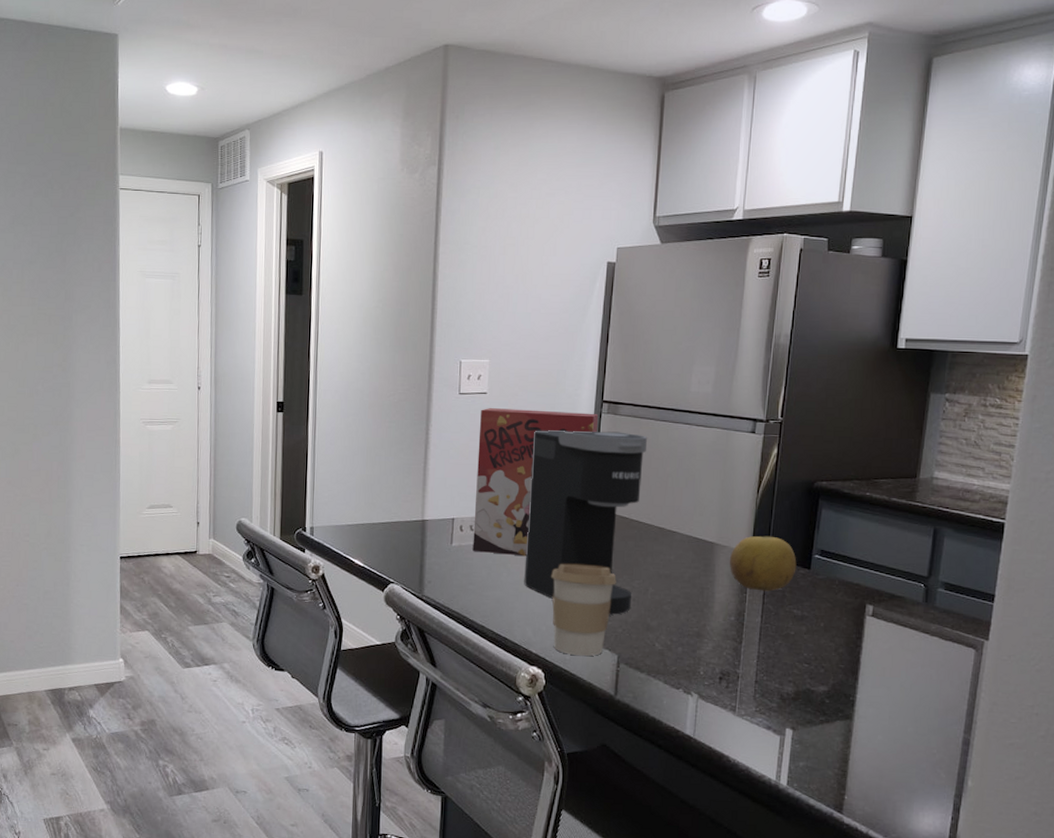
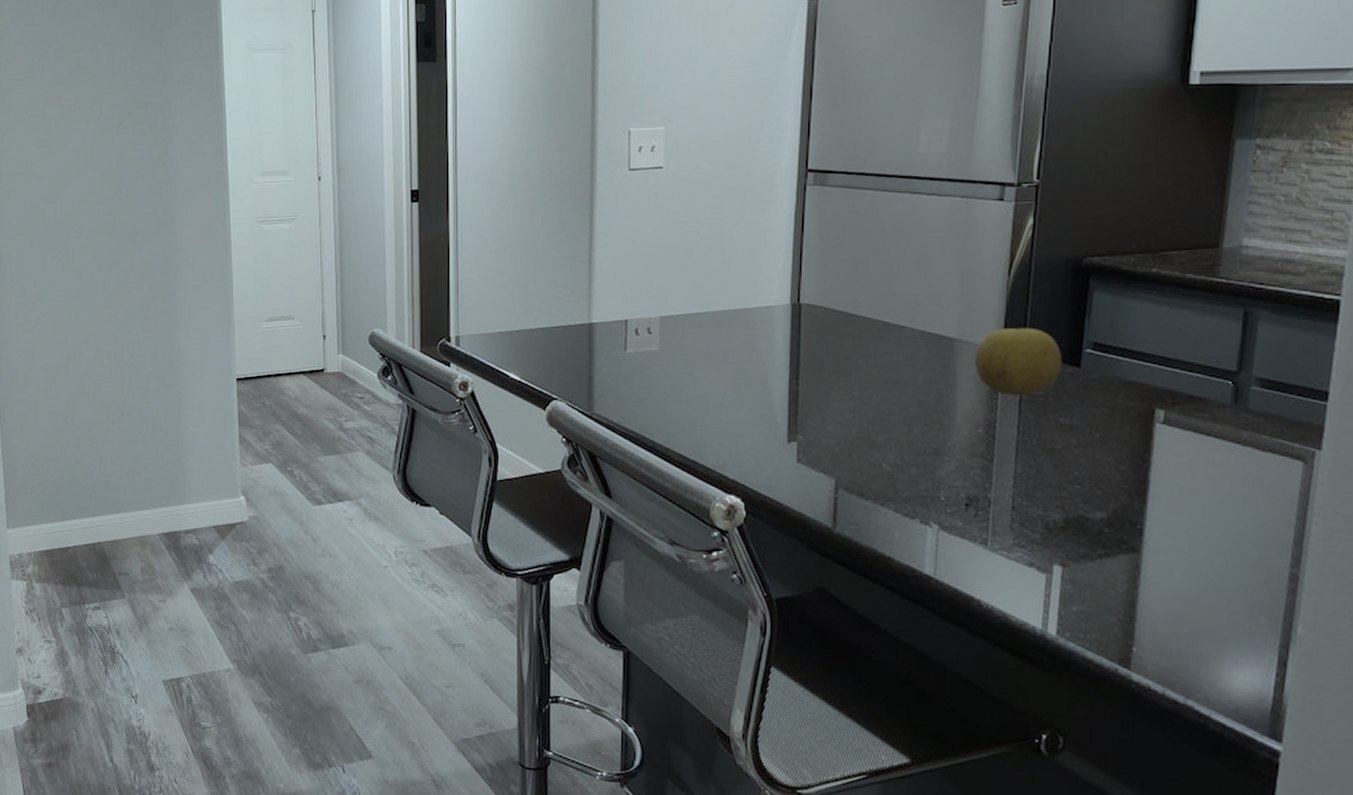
cereal box: present [472,408,599,557] -> none [651,185,803,363]
coffee maker: present [524,430,648,615] -> none [716,206,866,430]
coffee cup: present [551,563,616,657] -> none [749,369,831,482]

